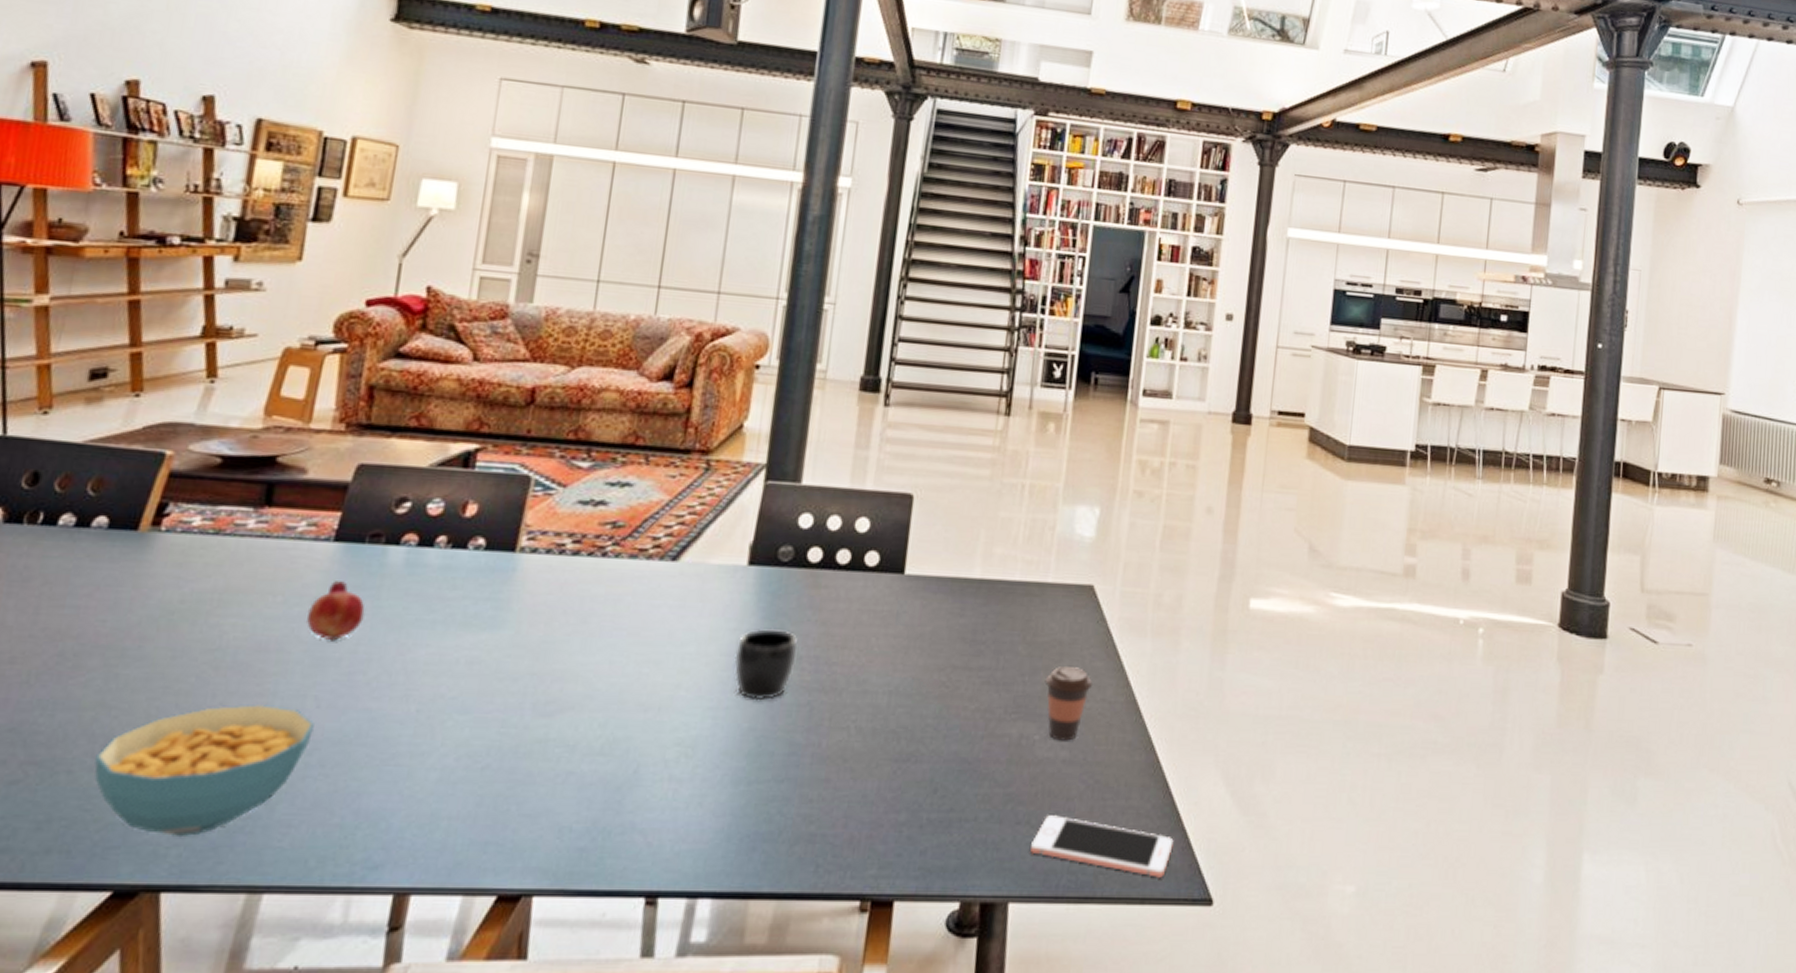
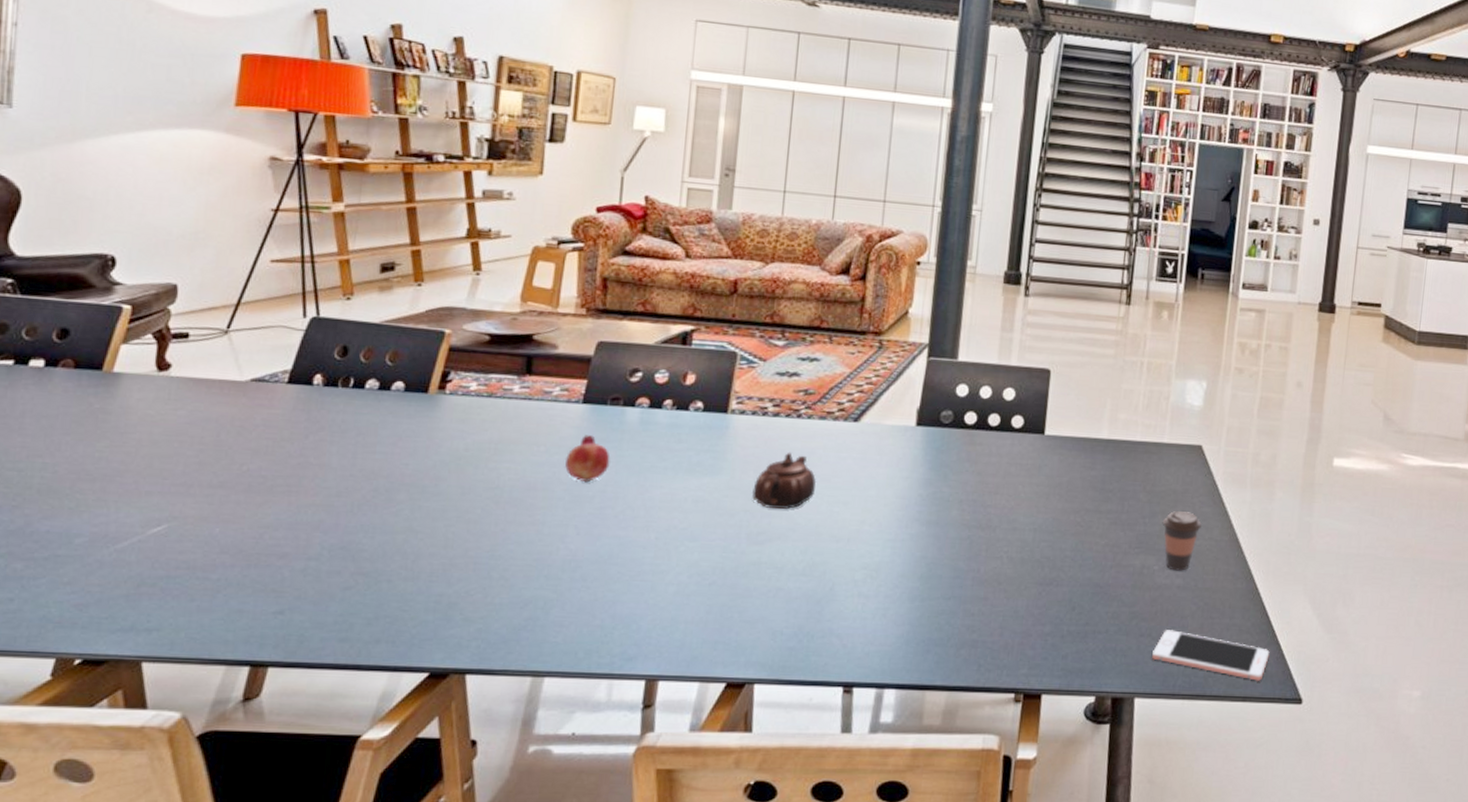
cereal bowl: present [94,703,314,836] -> none [408,530,576,632]
teapot: none [541,599,623,671] -> present [752,452,817,509]
mug: present [734,629,797,701] -> none [907,477,958,535]

